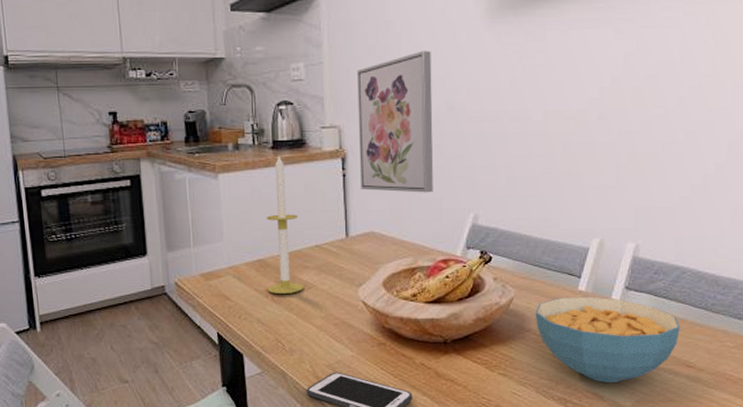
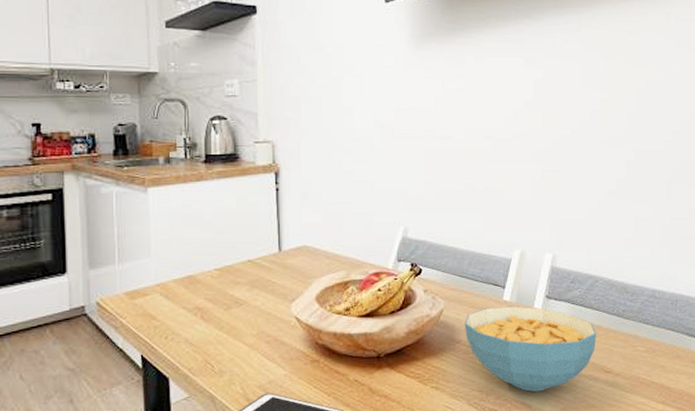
candle: present [266,154,304,294] -> none [196,168,236,311]
wall art: present [356,50,434,193] -> none [290,71,365,207]

